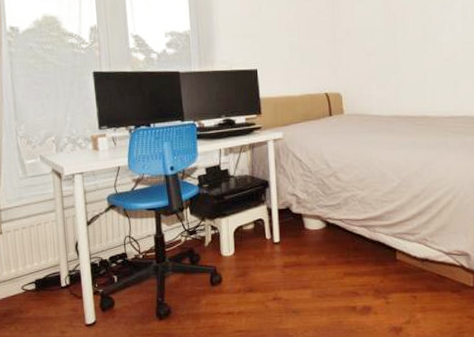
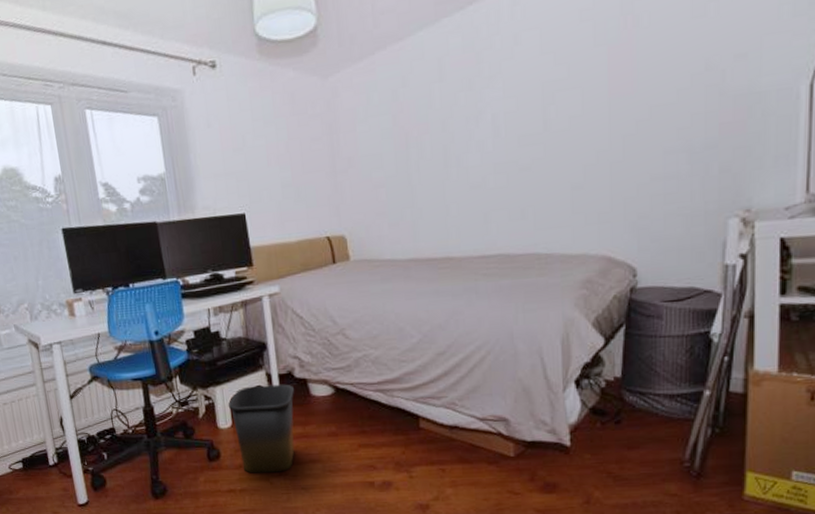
waste bin: none [231,218,292,297] -> present [228,384,295,473]

